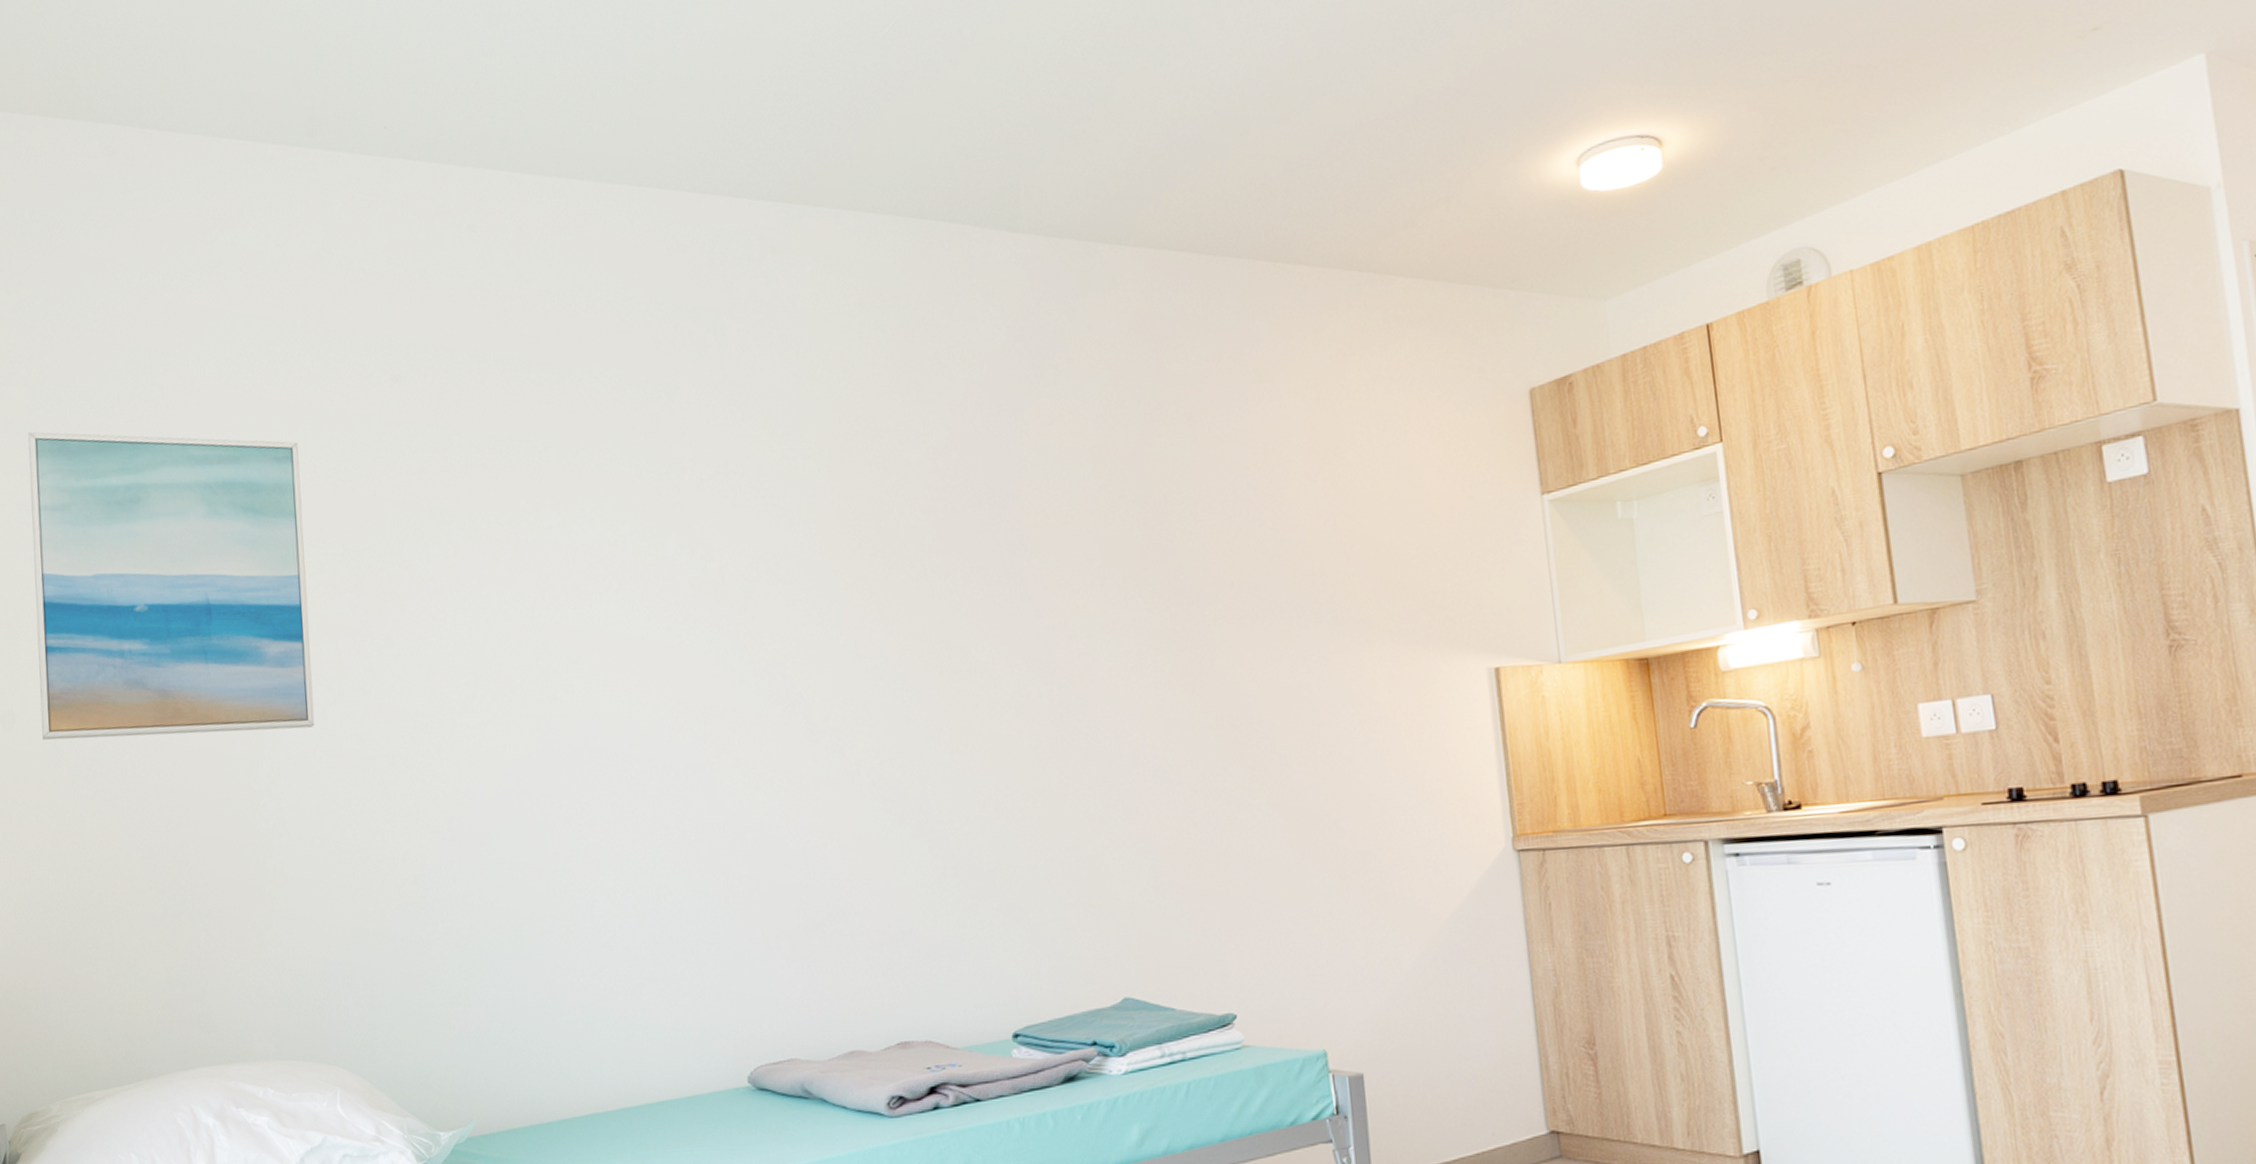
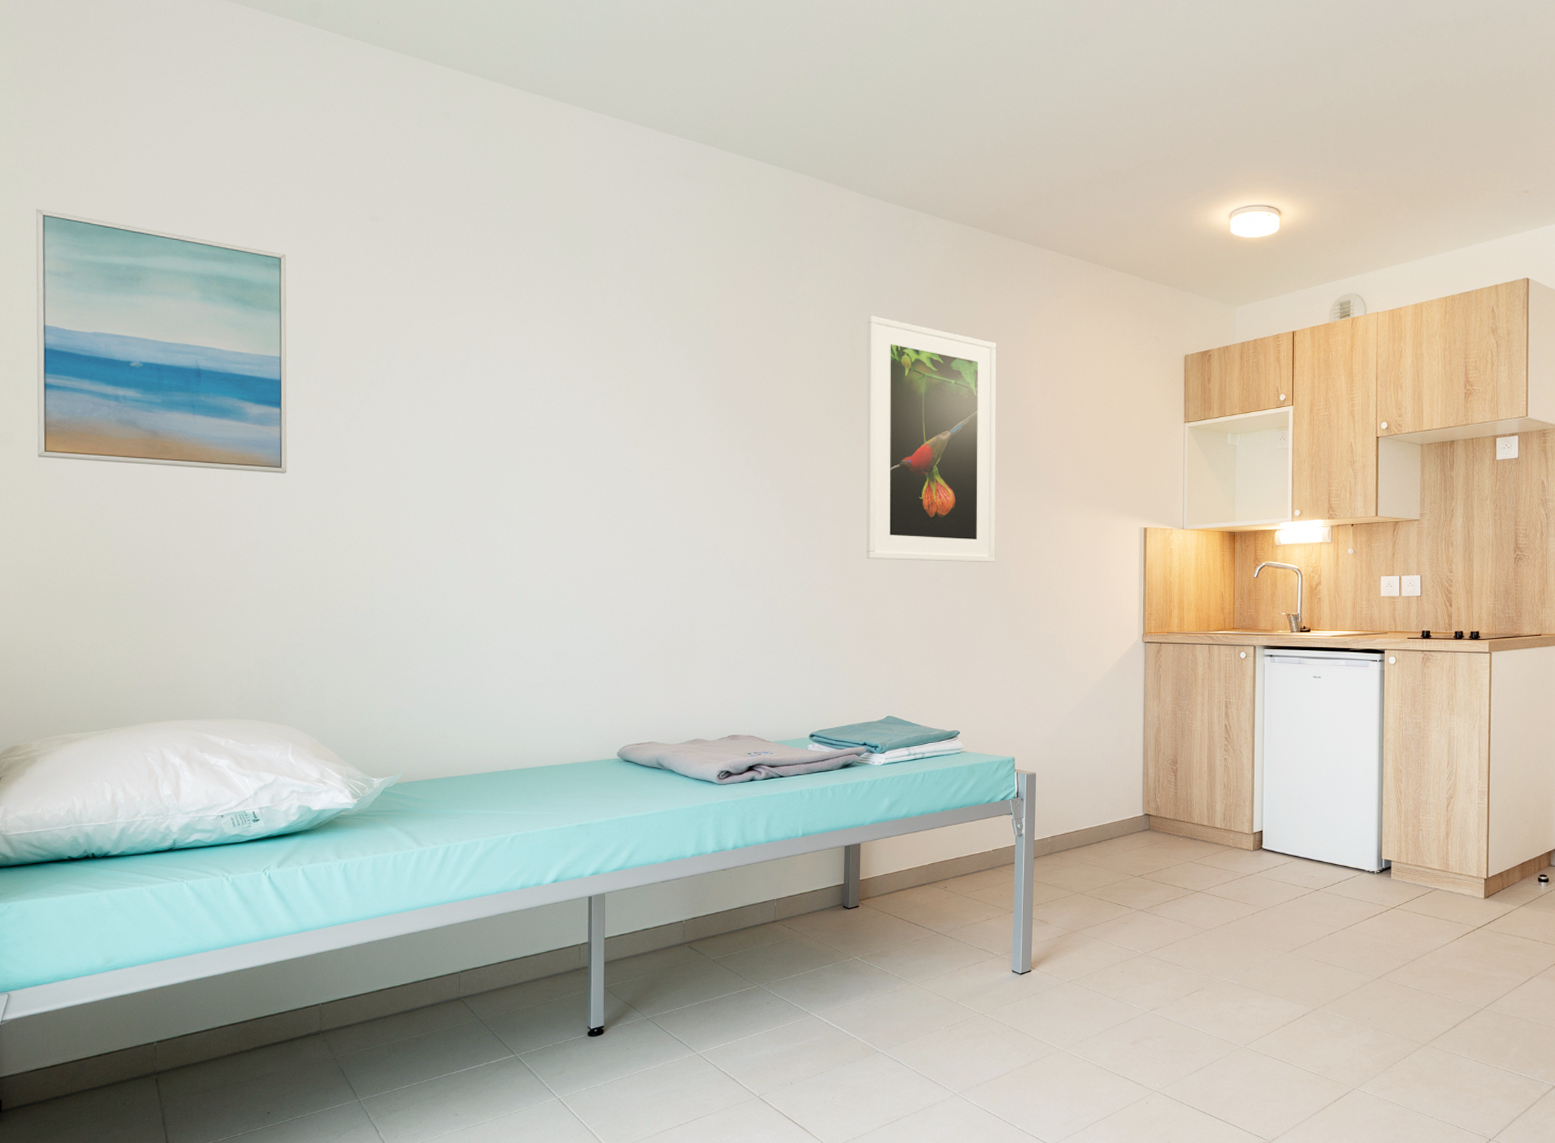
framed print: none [1037,402,1264,763] -> present [866,315,996,563]

